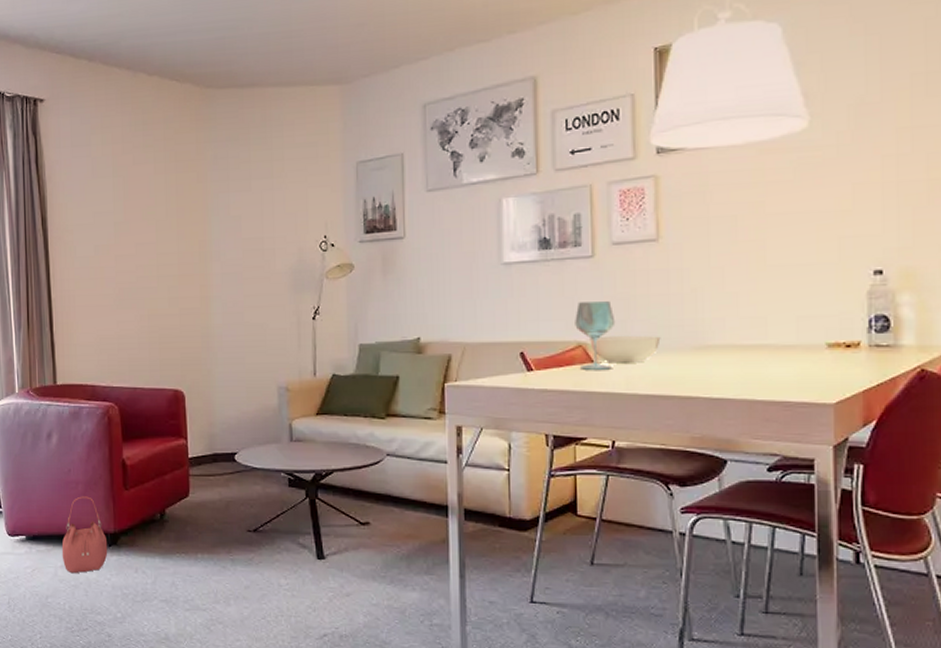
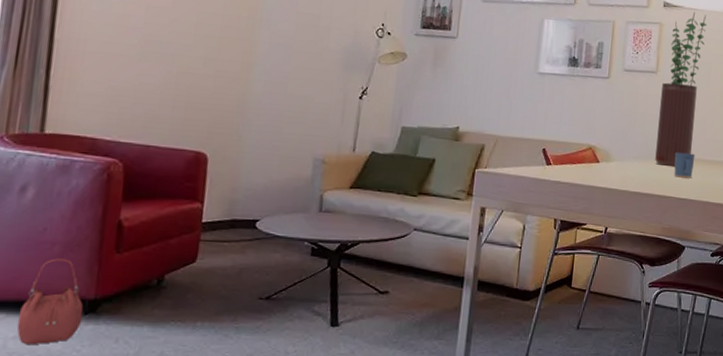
wine glass: present [575,301,616,370] -> none [587,113,619,170]
bowl: present [590,335,661,363] -> none [598,142,650,167]
vase: none [668,152,724,359] -> present [655,12,708,167]
mug: none [697,338,728,372] -> present [674,152,695,179]

